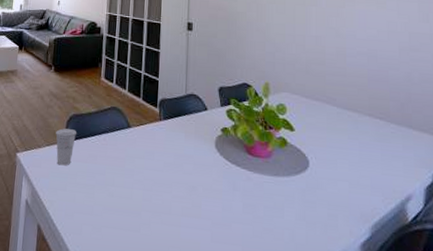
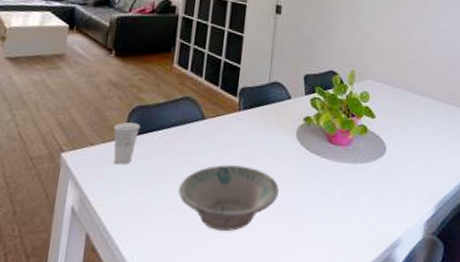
bowl: none [111,170,202,235] -> present [178,165,279,231]

